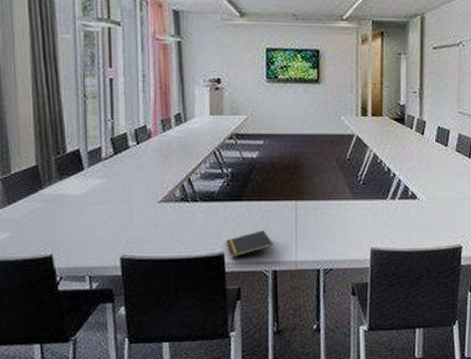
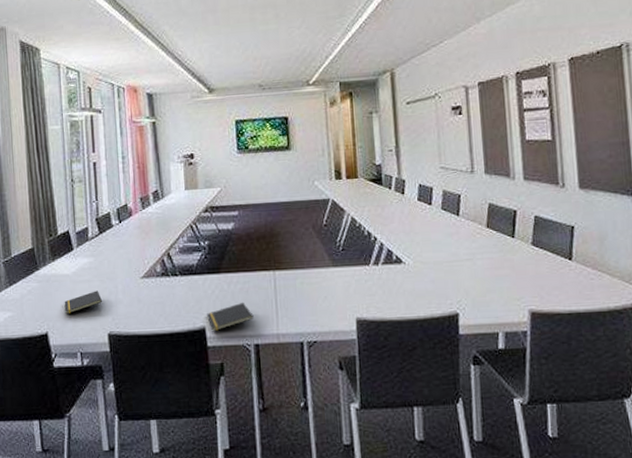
notepad: none [72,213,116,237] -> present [64,290,103,315]

